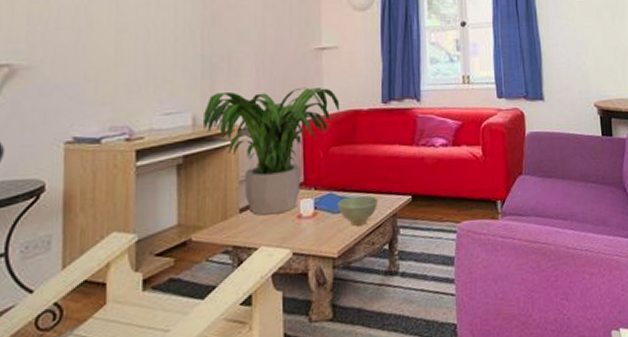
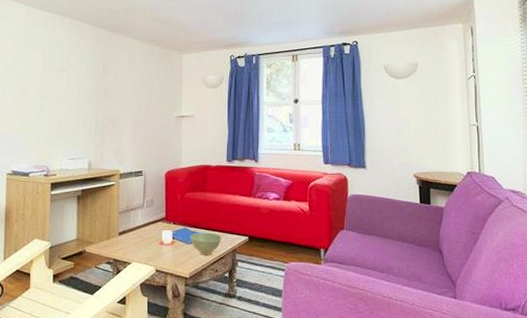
potted plant: present [202,87,340,216] -> none [95,145,194,239]

